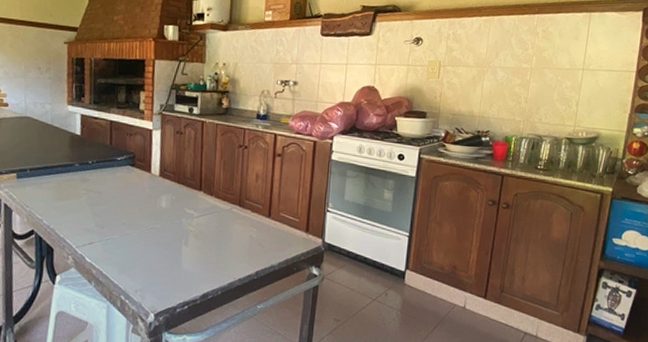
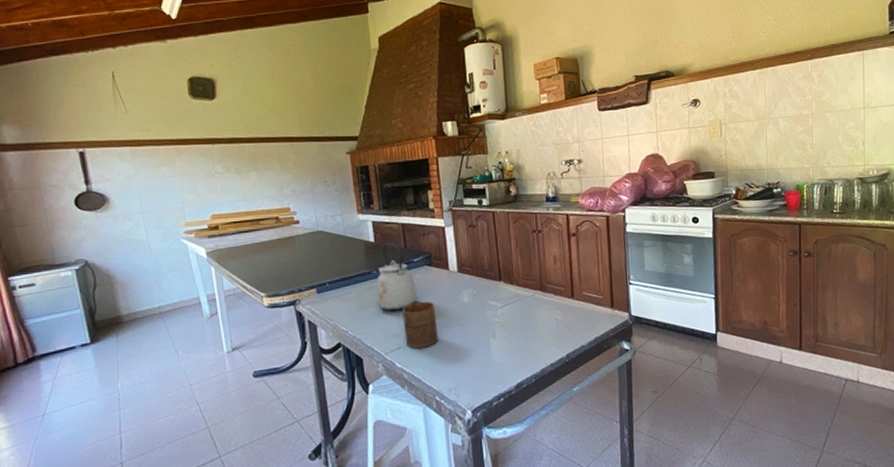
kettle: none [75,137,117,206] -> present [376,242,418,311]
cup: none [98,201,133,247] -> present [402,302,438,349]

